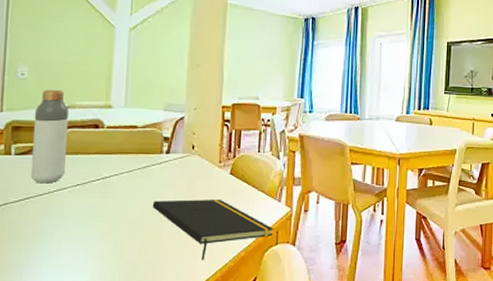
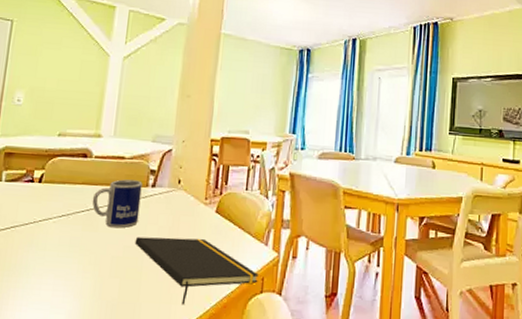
bottle: present [30,89,68,184] -> none [18,116,59,213]
mug: none [107,147,157,194] -> present [92,179,143,228]

